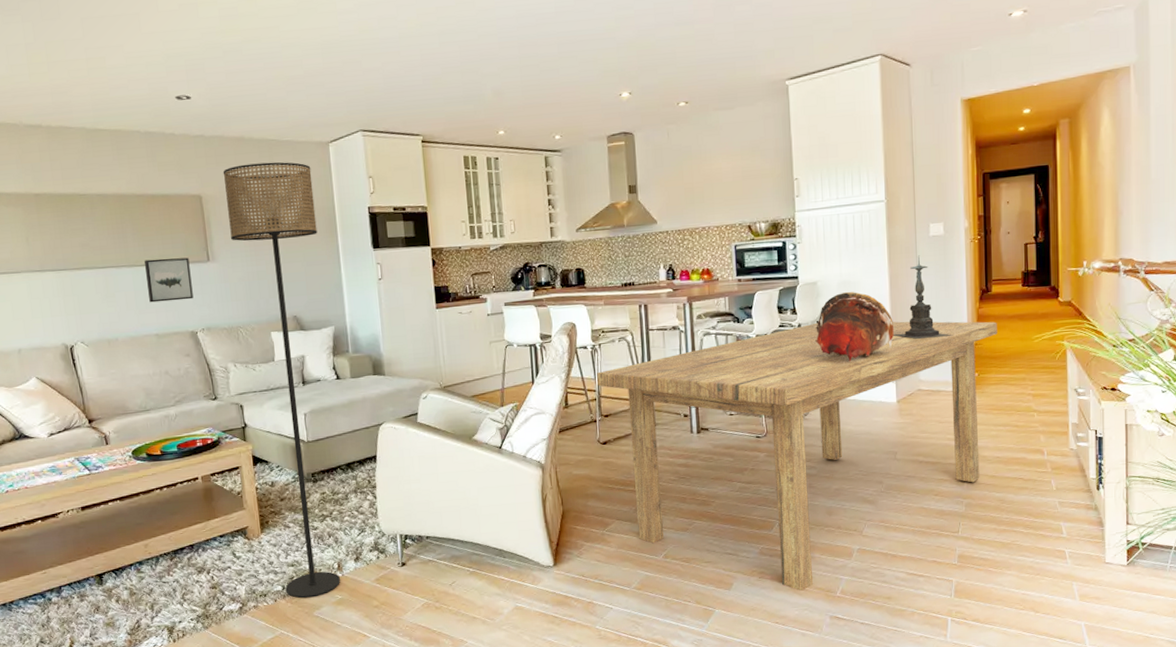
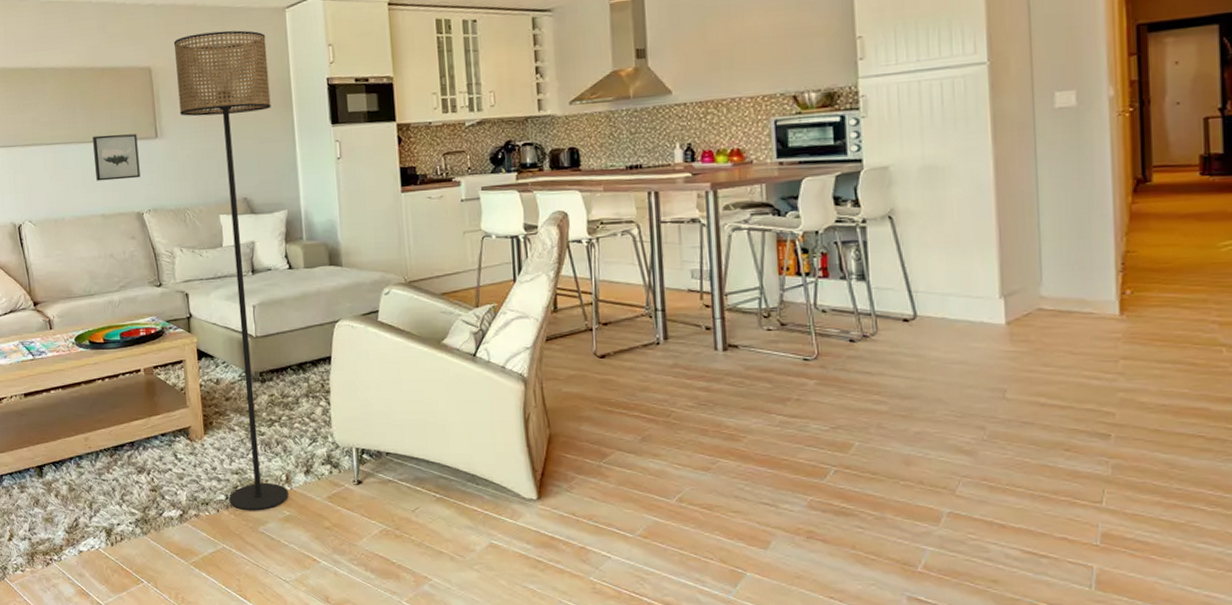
dining table: present [597,321,997,591] -> none [594,218,1161,560]
decorative bowl: present [815,292,895,362] -> none [886,179,1003,270]
candle holder: present [894,255,953,340] -> none [1001,133,1092,243]

